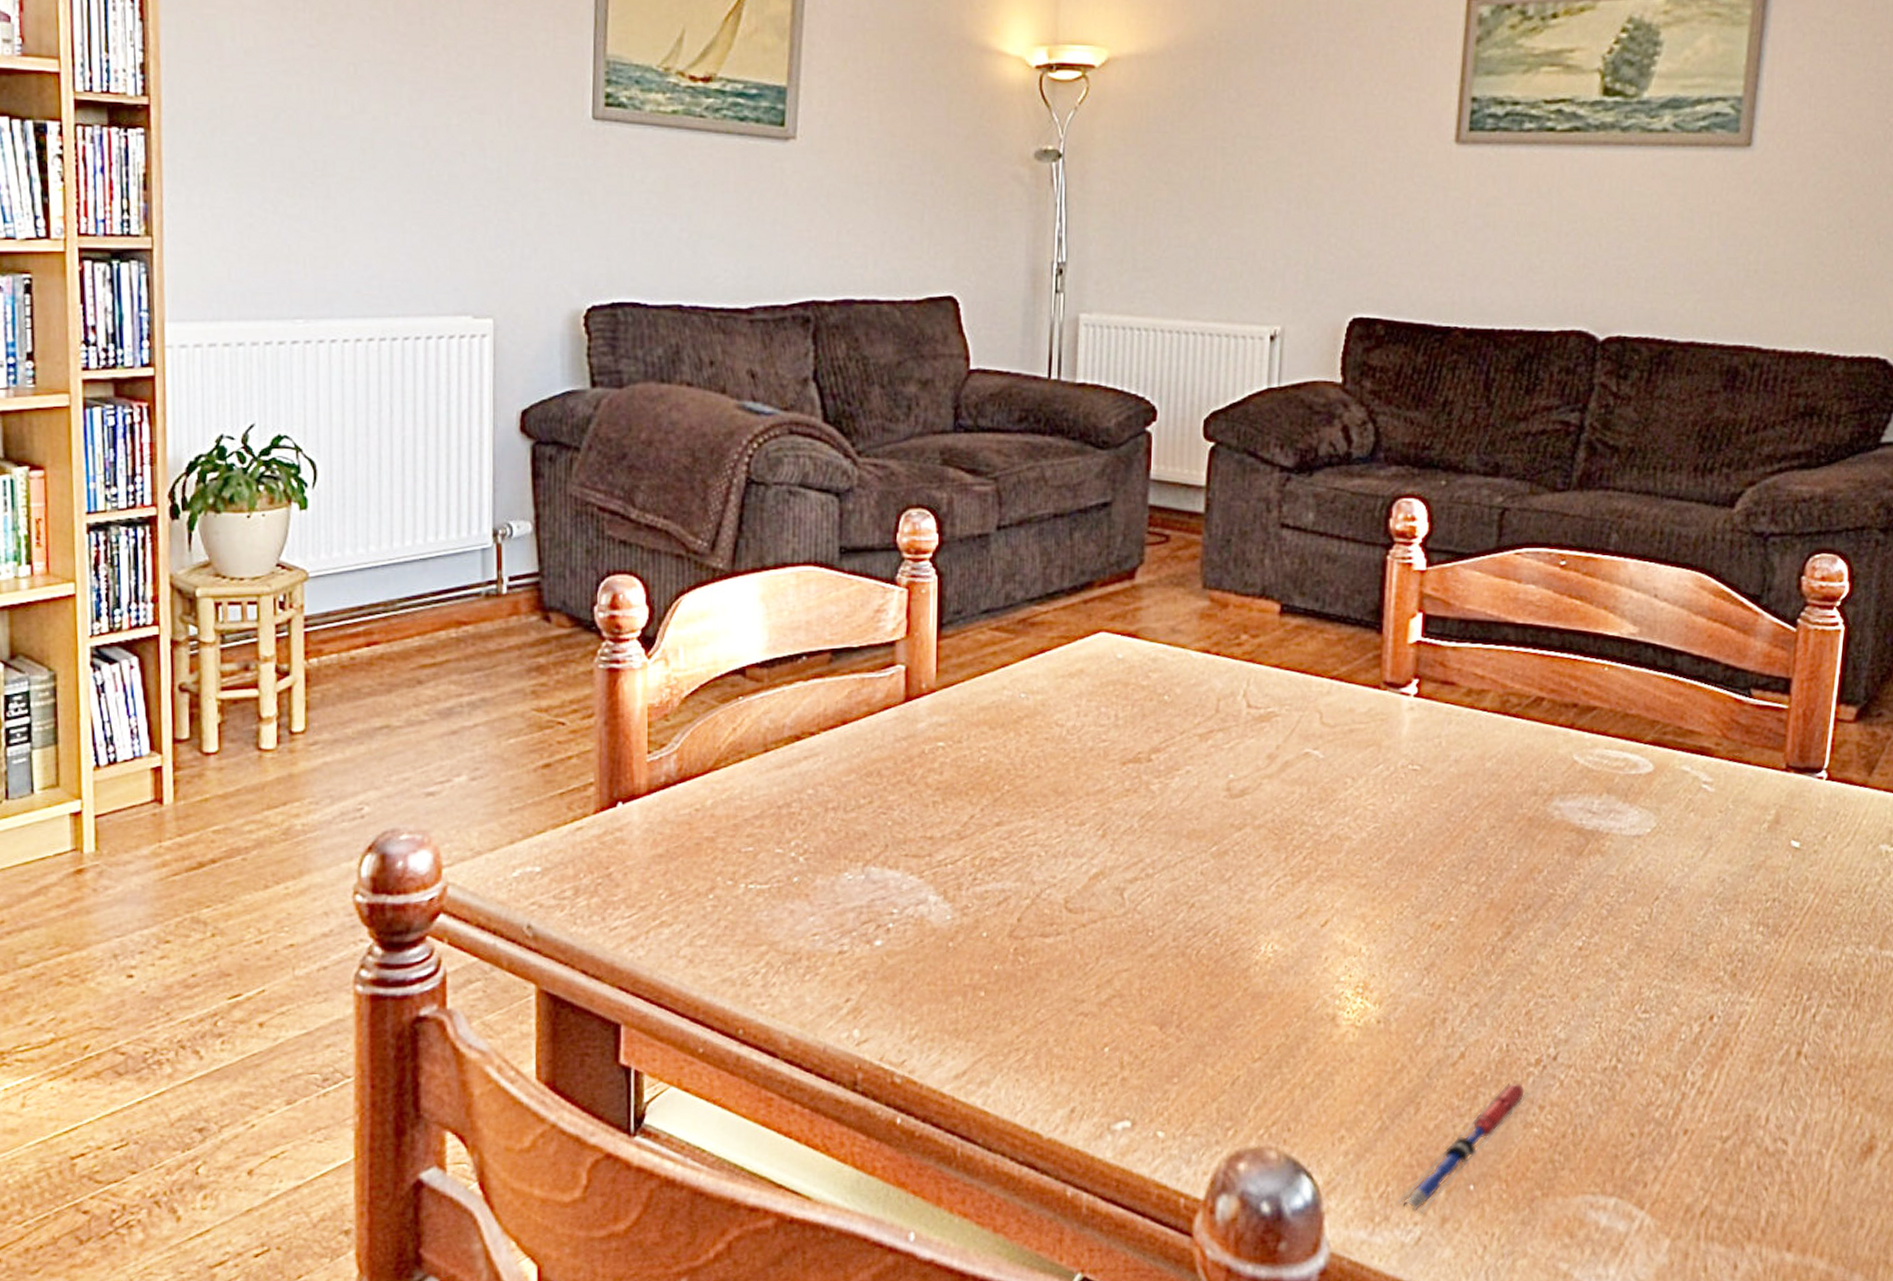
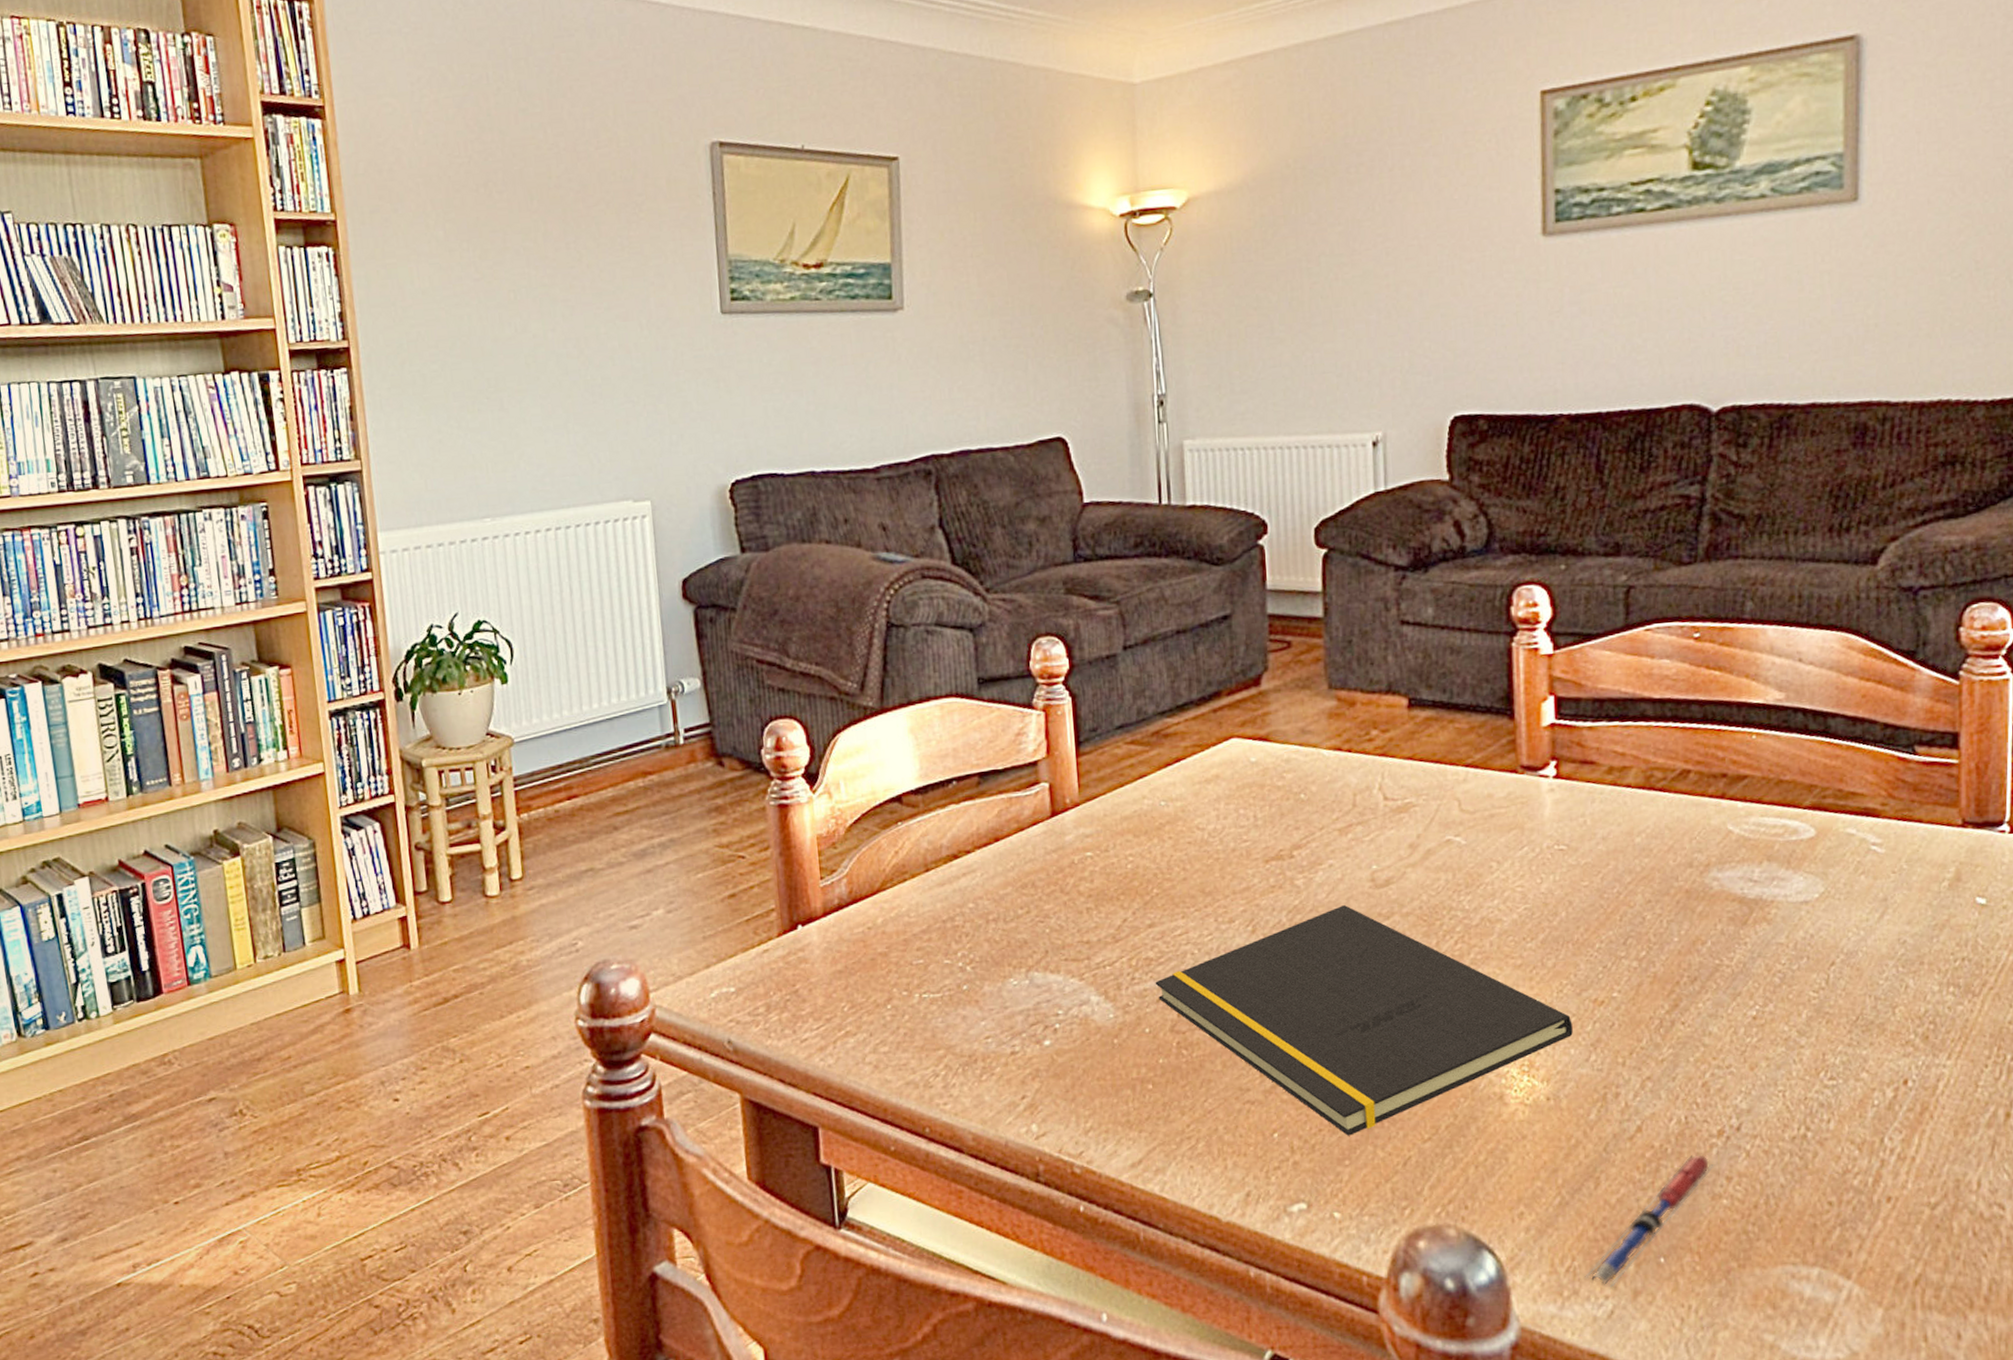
notepad: none [997,814,1409,1053] -> present [1155,905,1573,1136]

